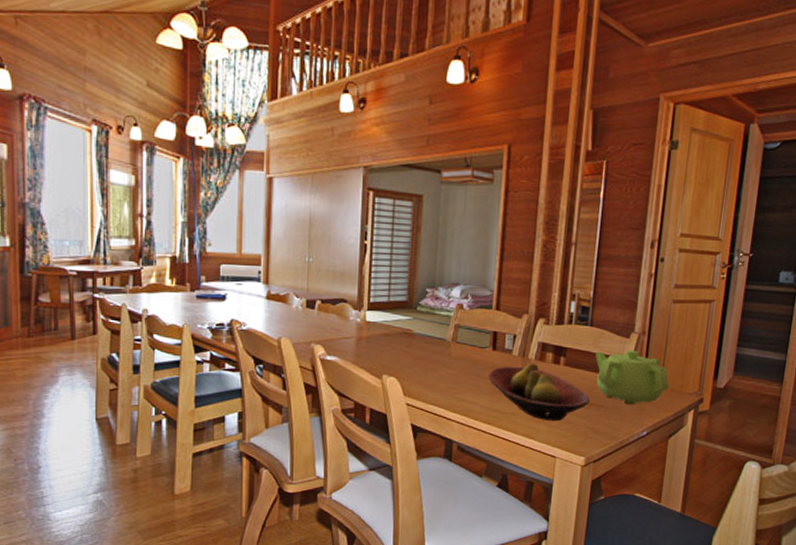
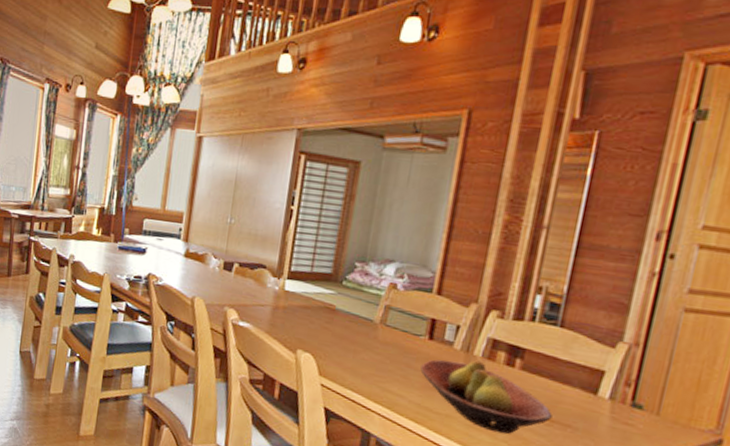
teapot: present [595,350,670,405] -> none [563,359,671,433]

